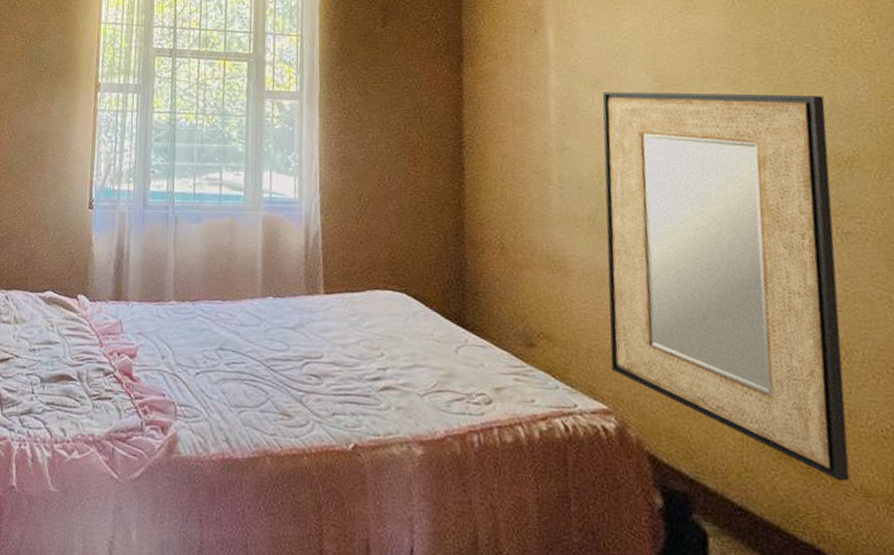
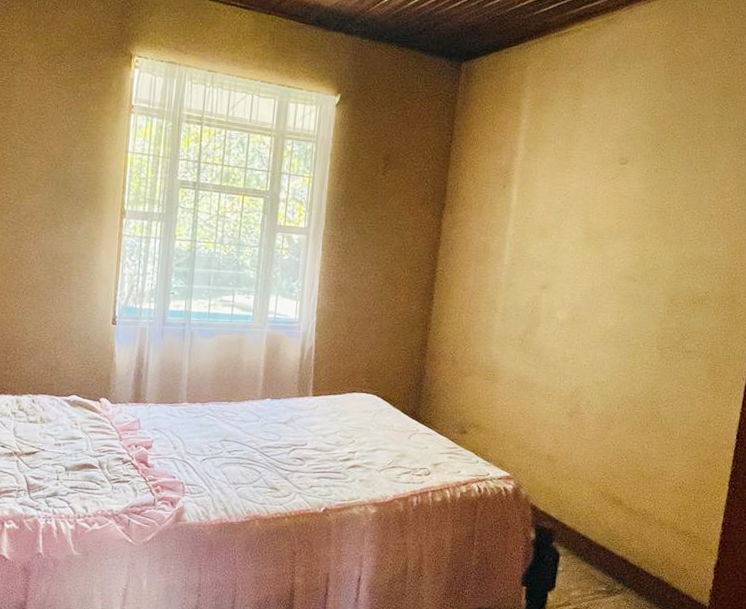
home mirror: present [602,92,850,482] -> none [517,240,696,516]

